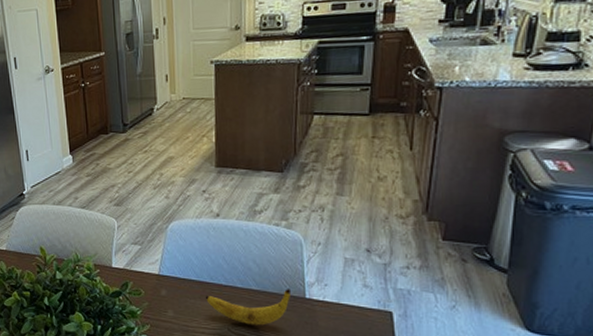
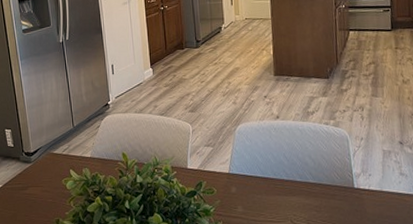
banana: present [205,289,292,326] -> none [270,180,342,216]

